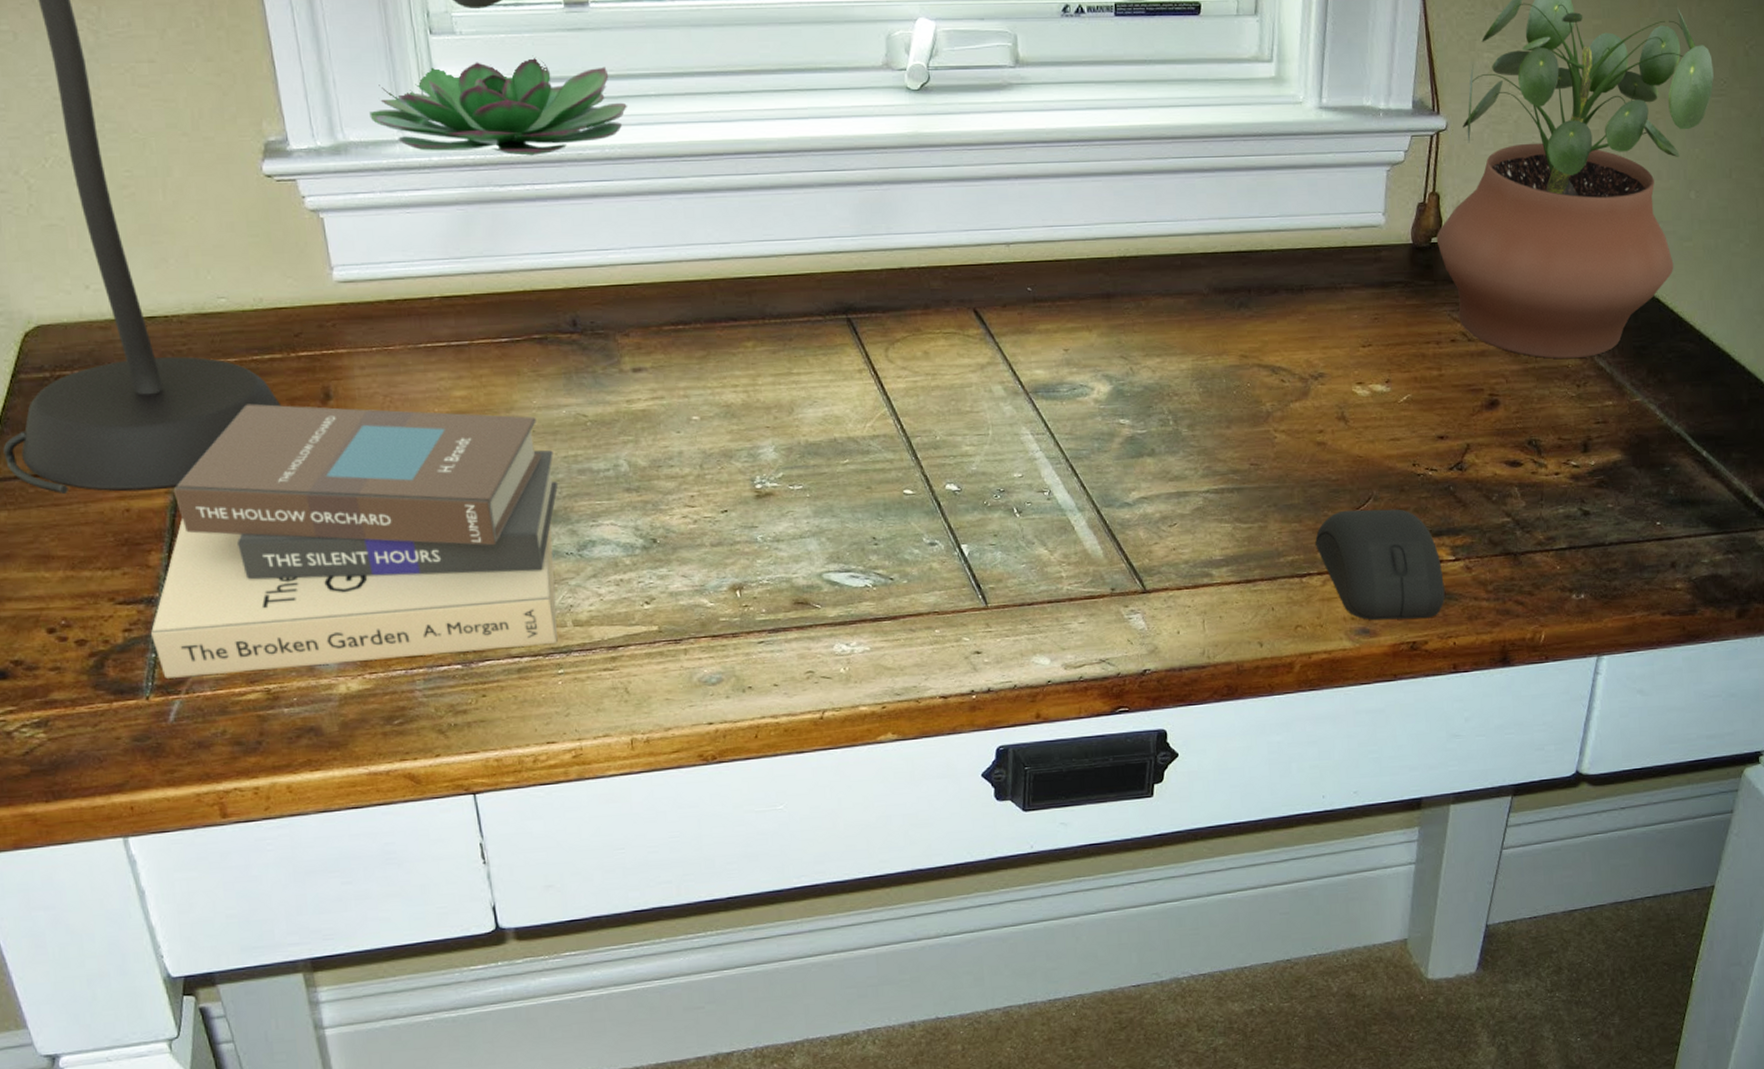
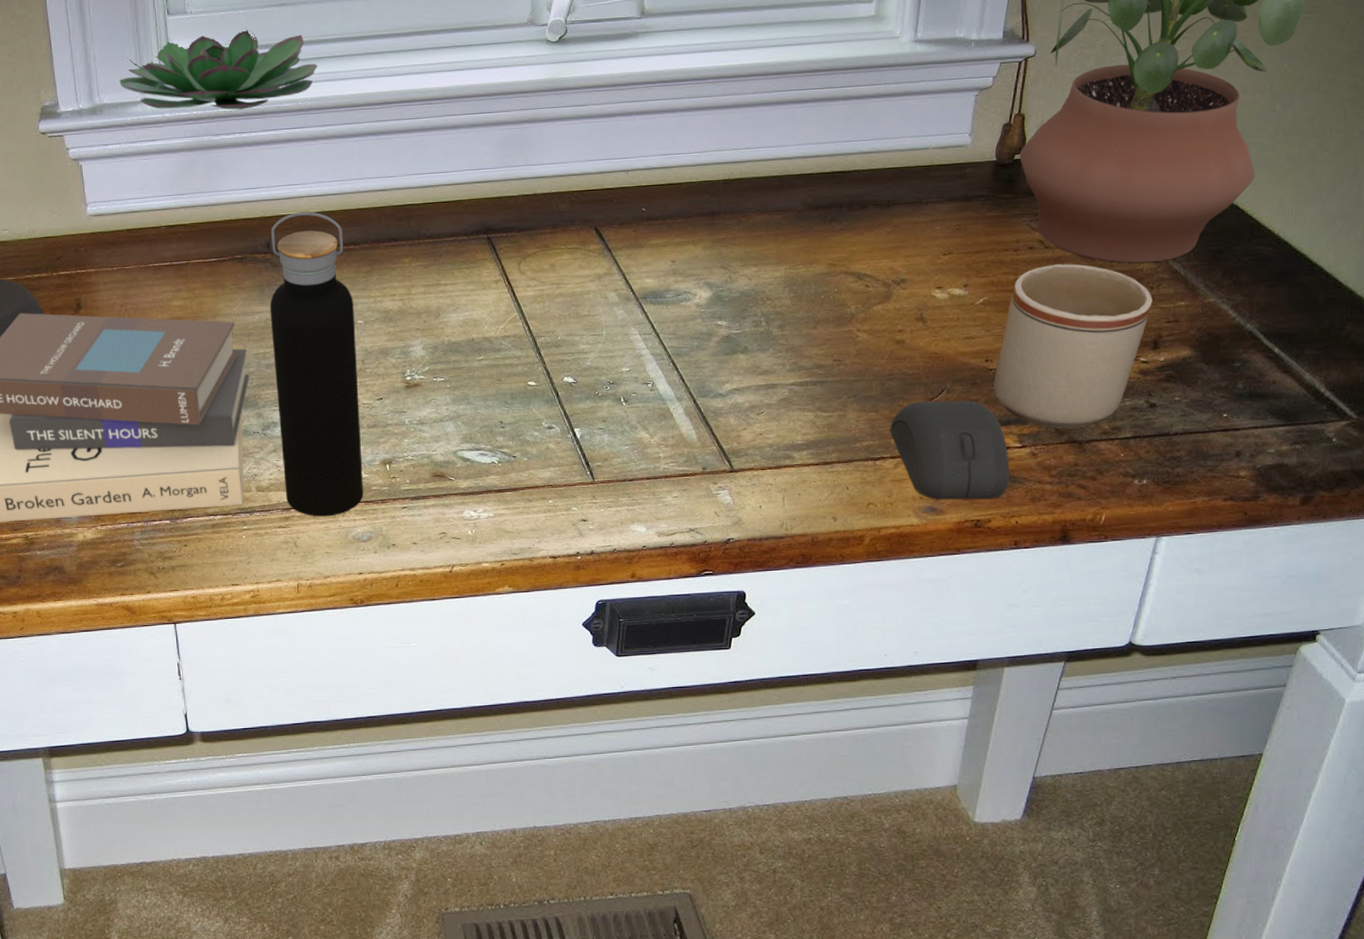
water bottle: none [577,283,710,656] -> present [269,212,364,517]
mug: none [1422,358,1580,540] -> present [994,264,1153,429]

